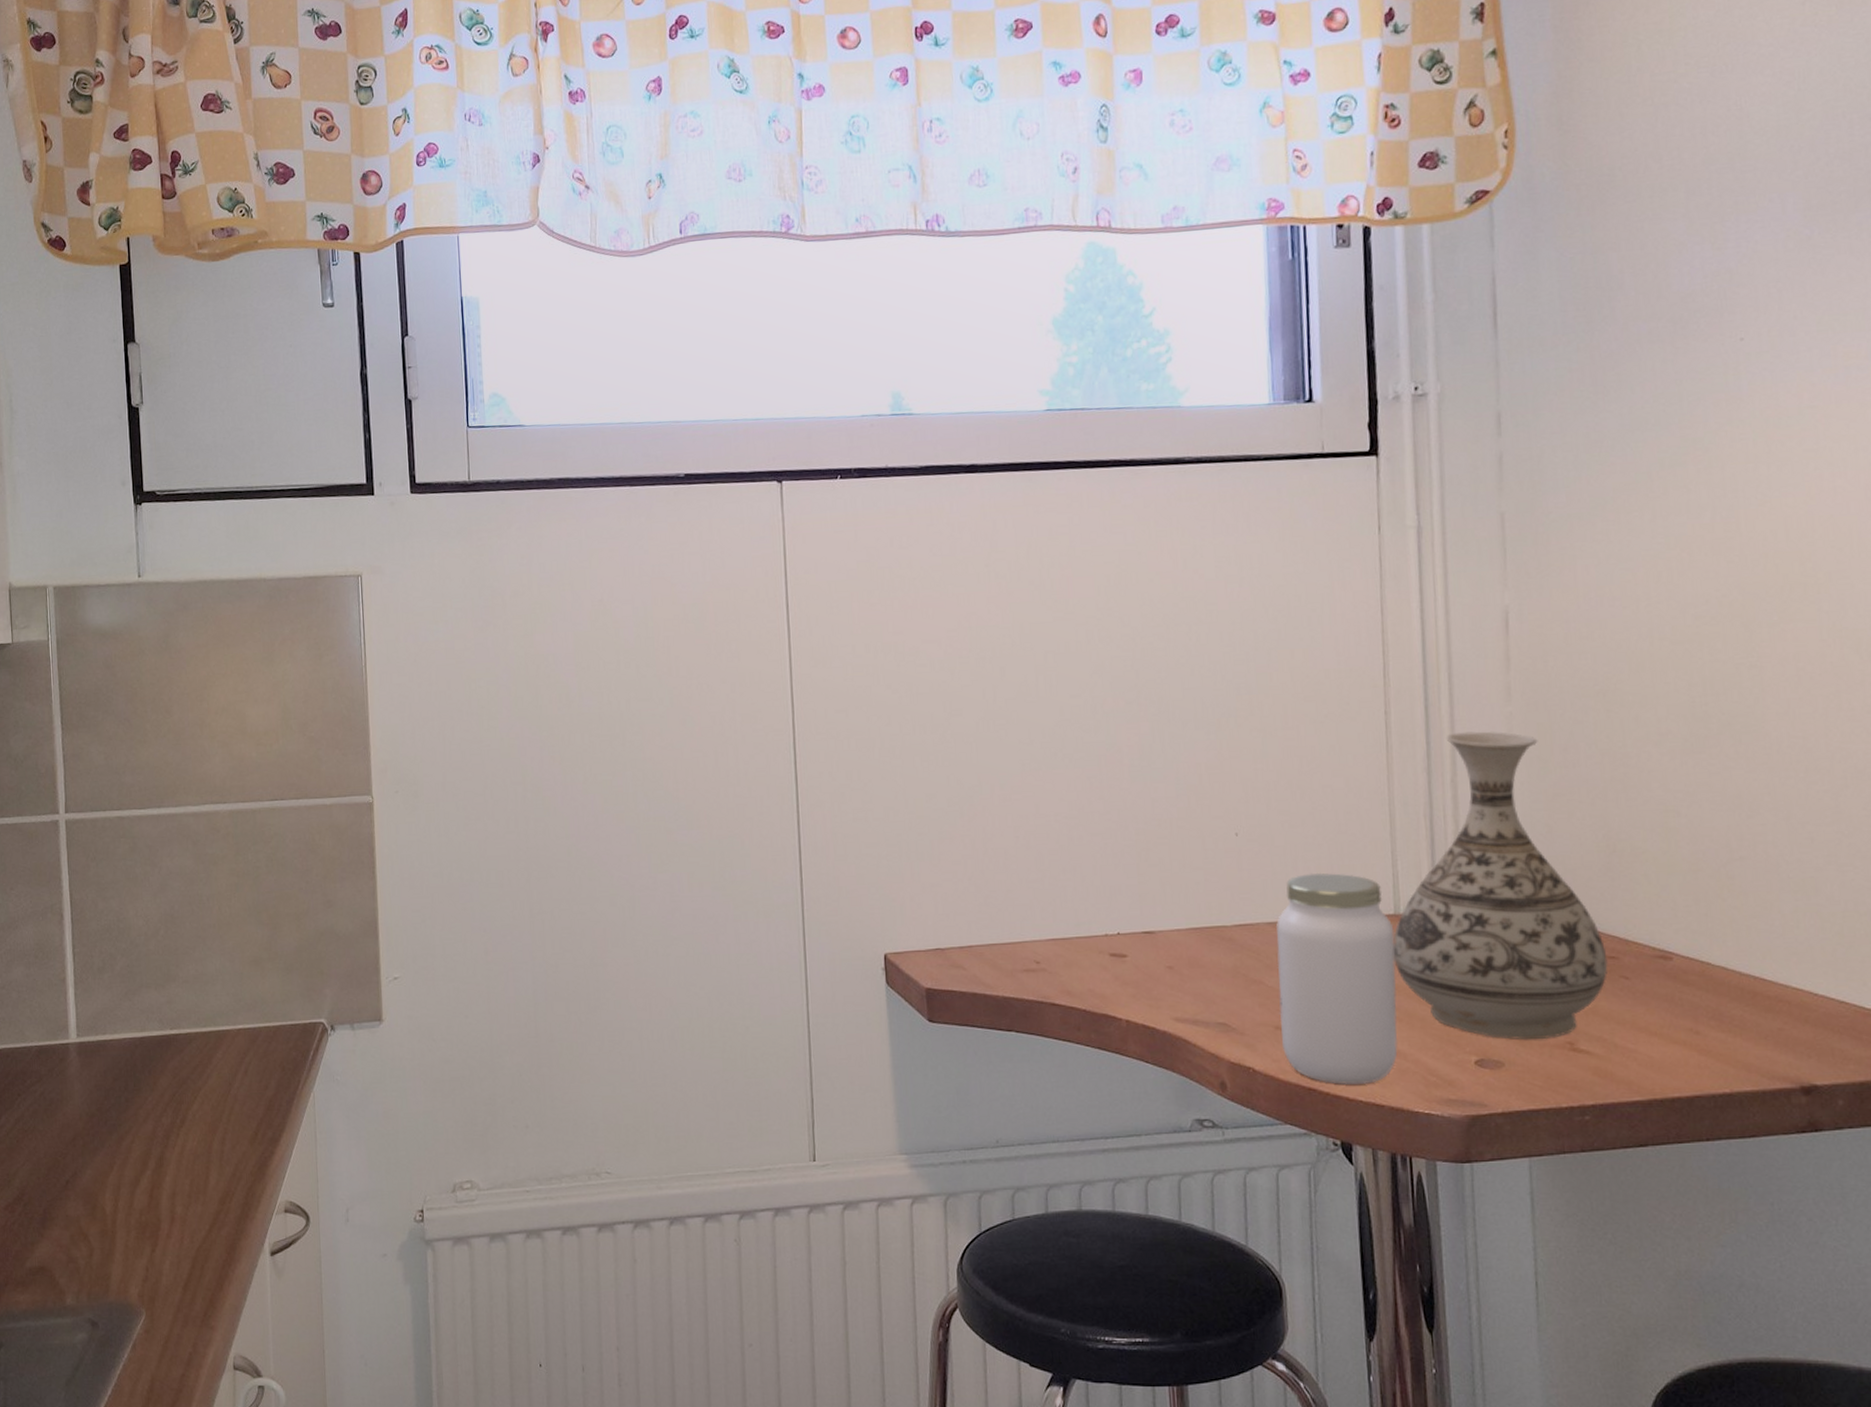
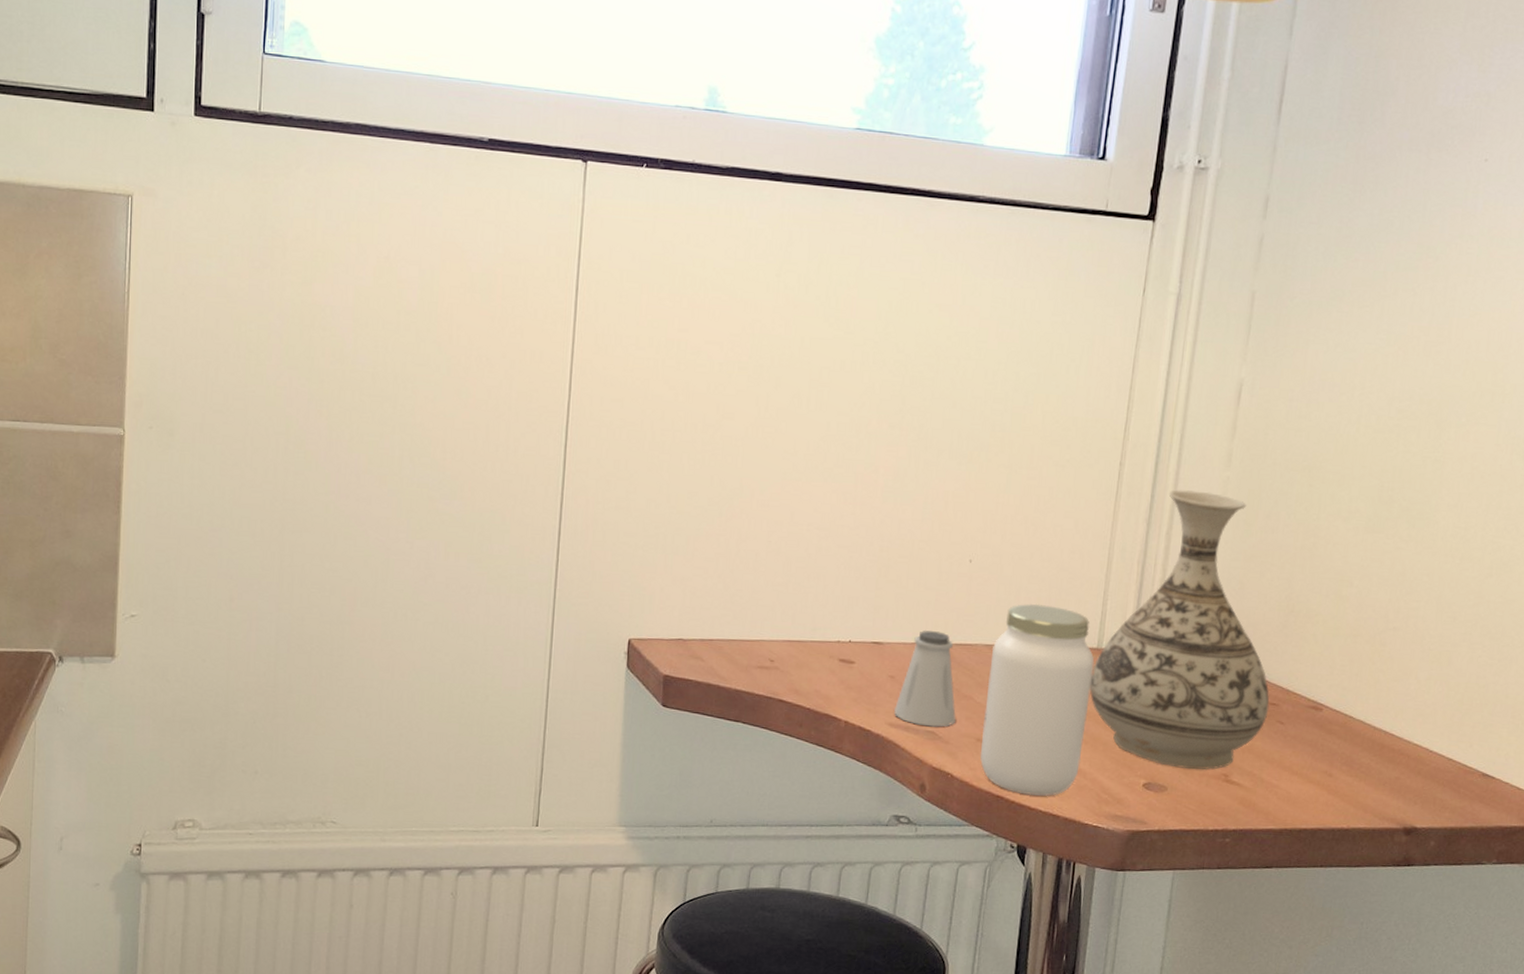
saltshaker: none [1178,913,1249,1018] -> present [894,631,956,727]

